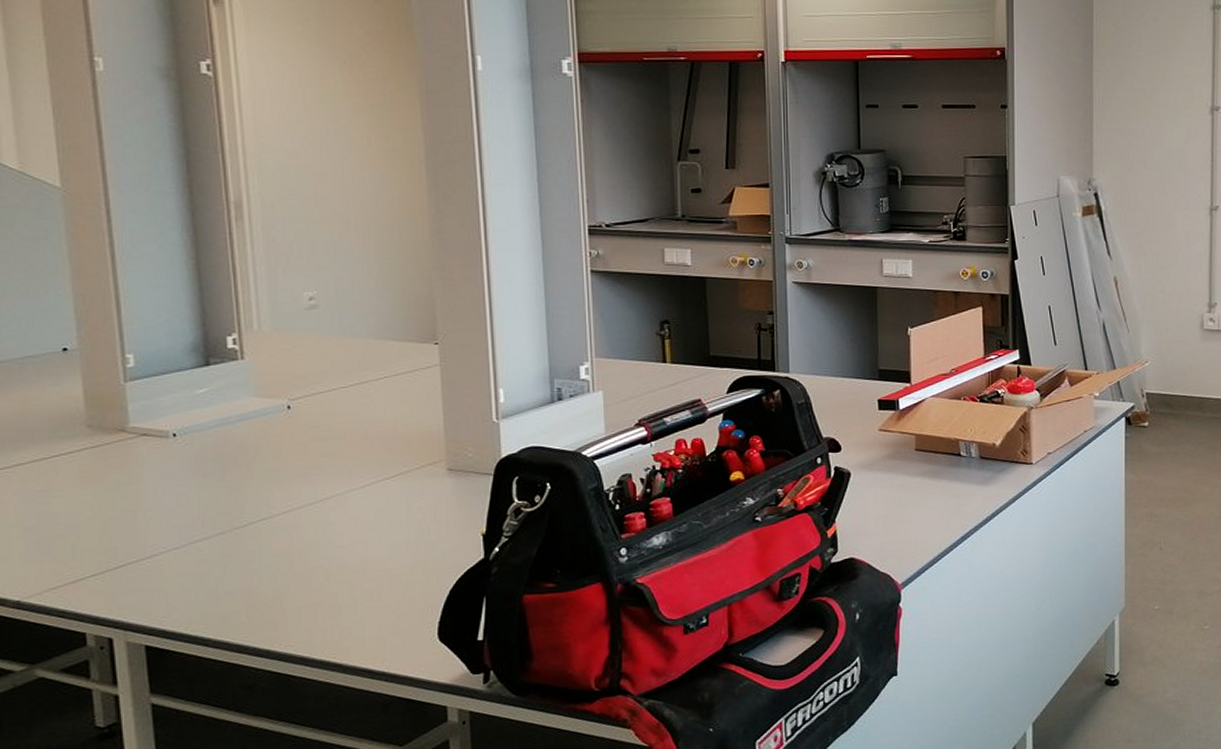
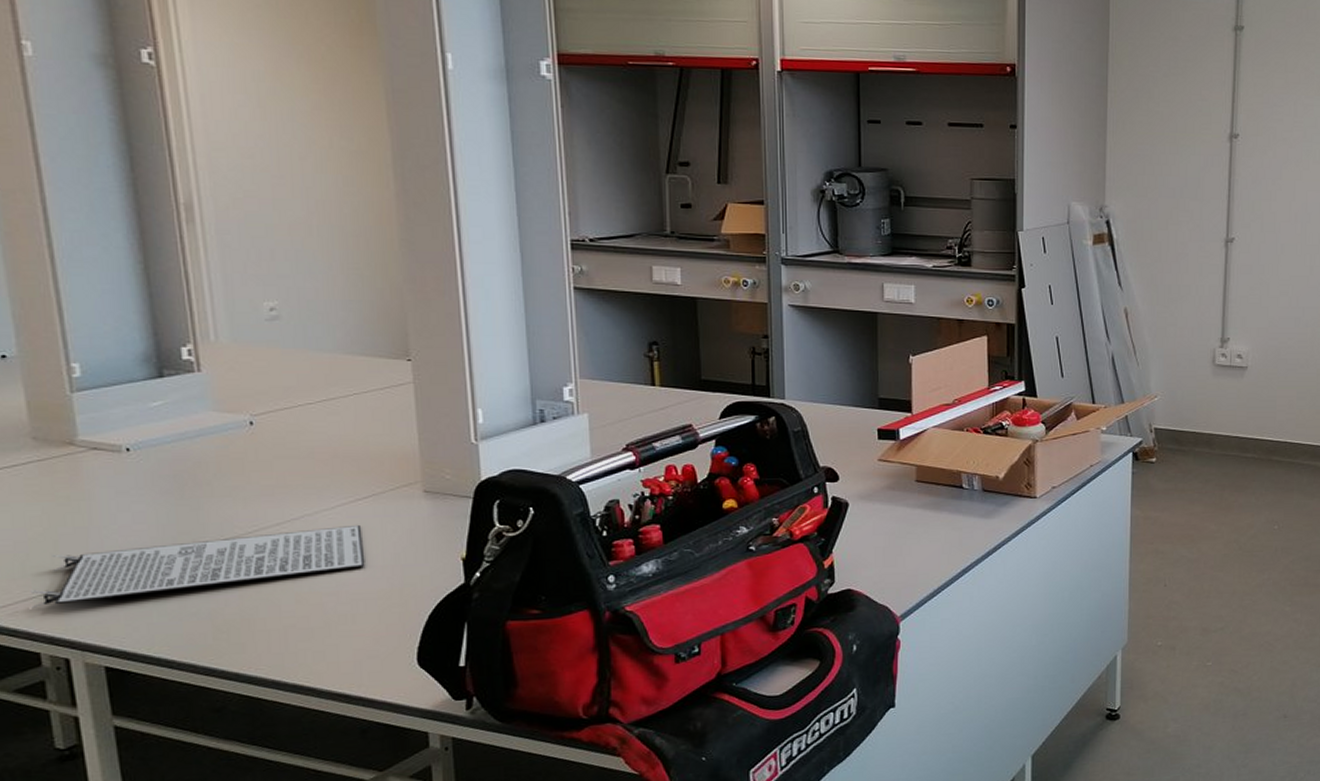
paper with binder clips: none [79,502,391,591] -> present [30,524,365,609]

